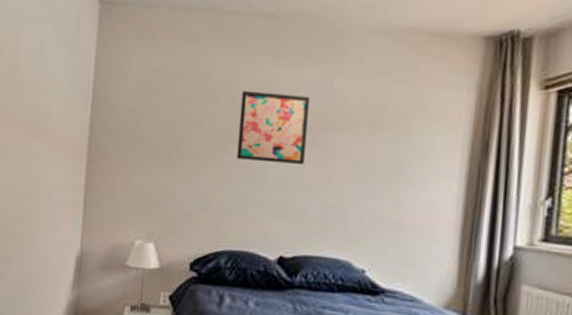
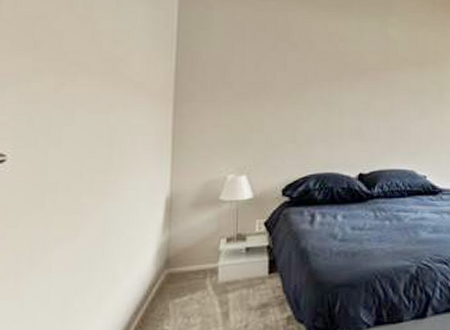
wall art: present [236,91,311,165] -> none [316,39,373,97]

